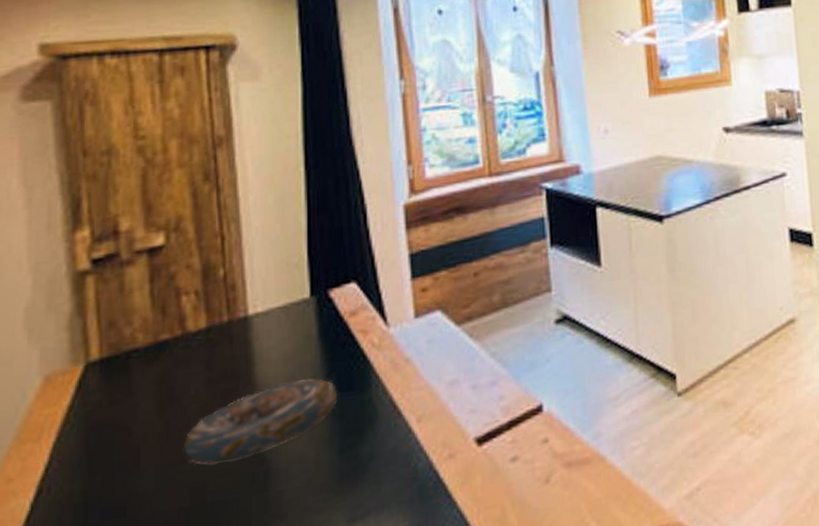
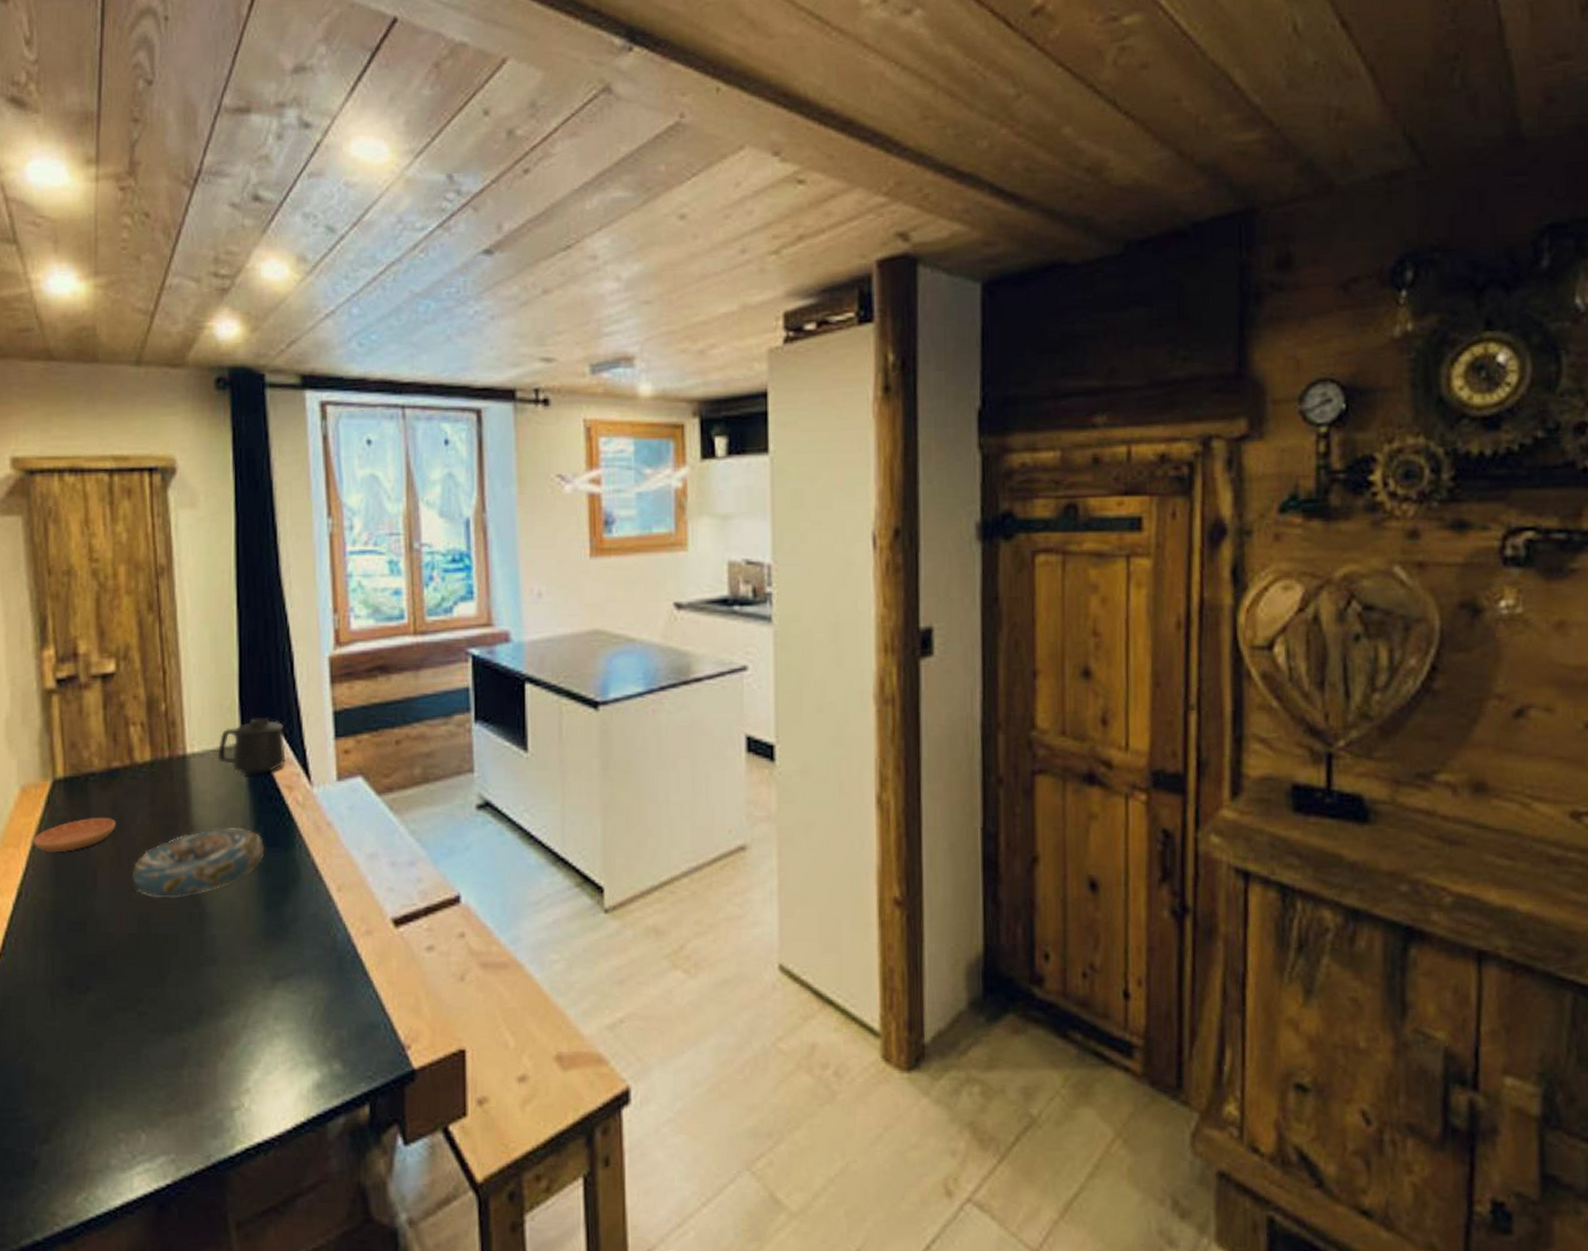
saucer: none [59,392,164,441] -> present [33,818,116,853]
mug: none [284,269,360,326] -> present [217,718,286,775]

